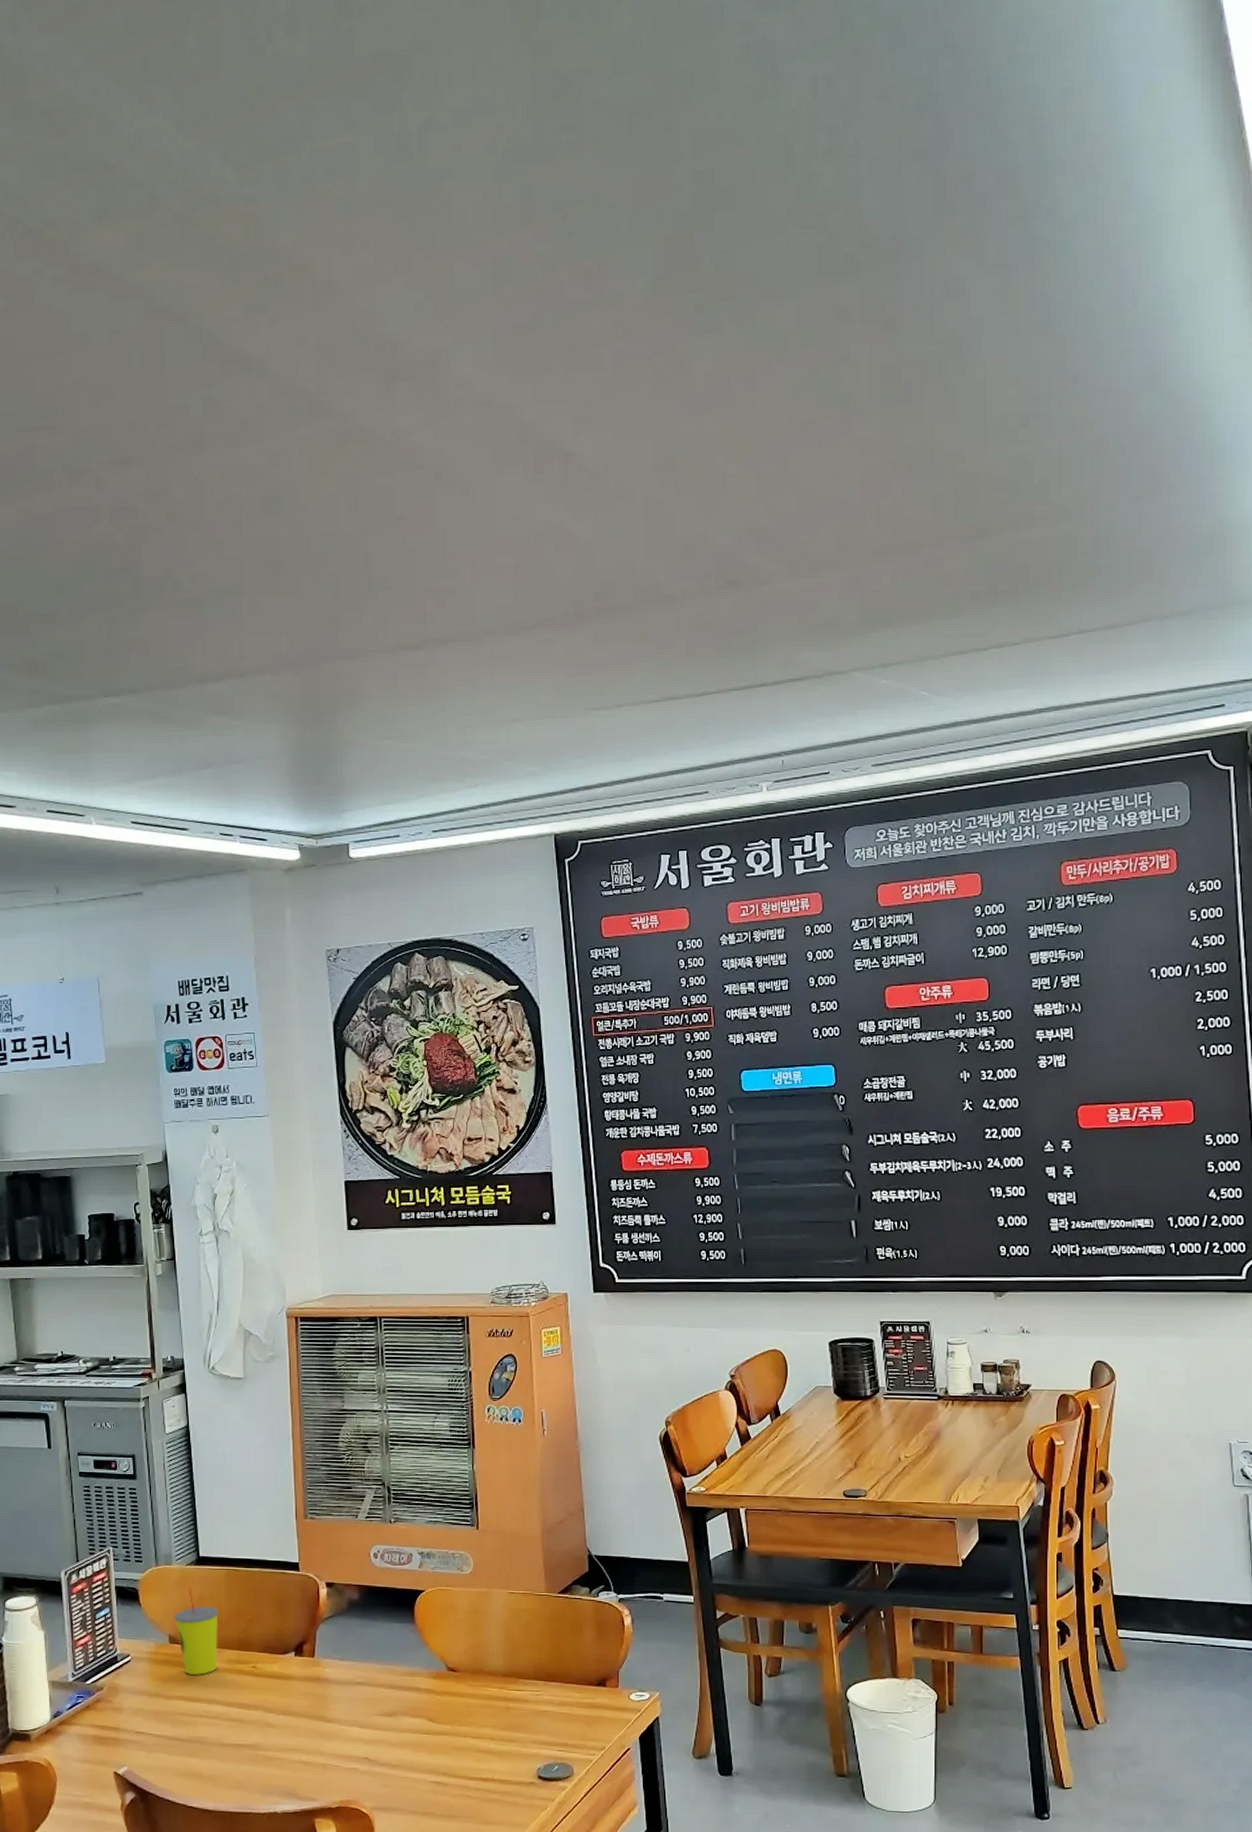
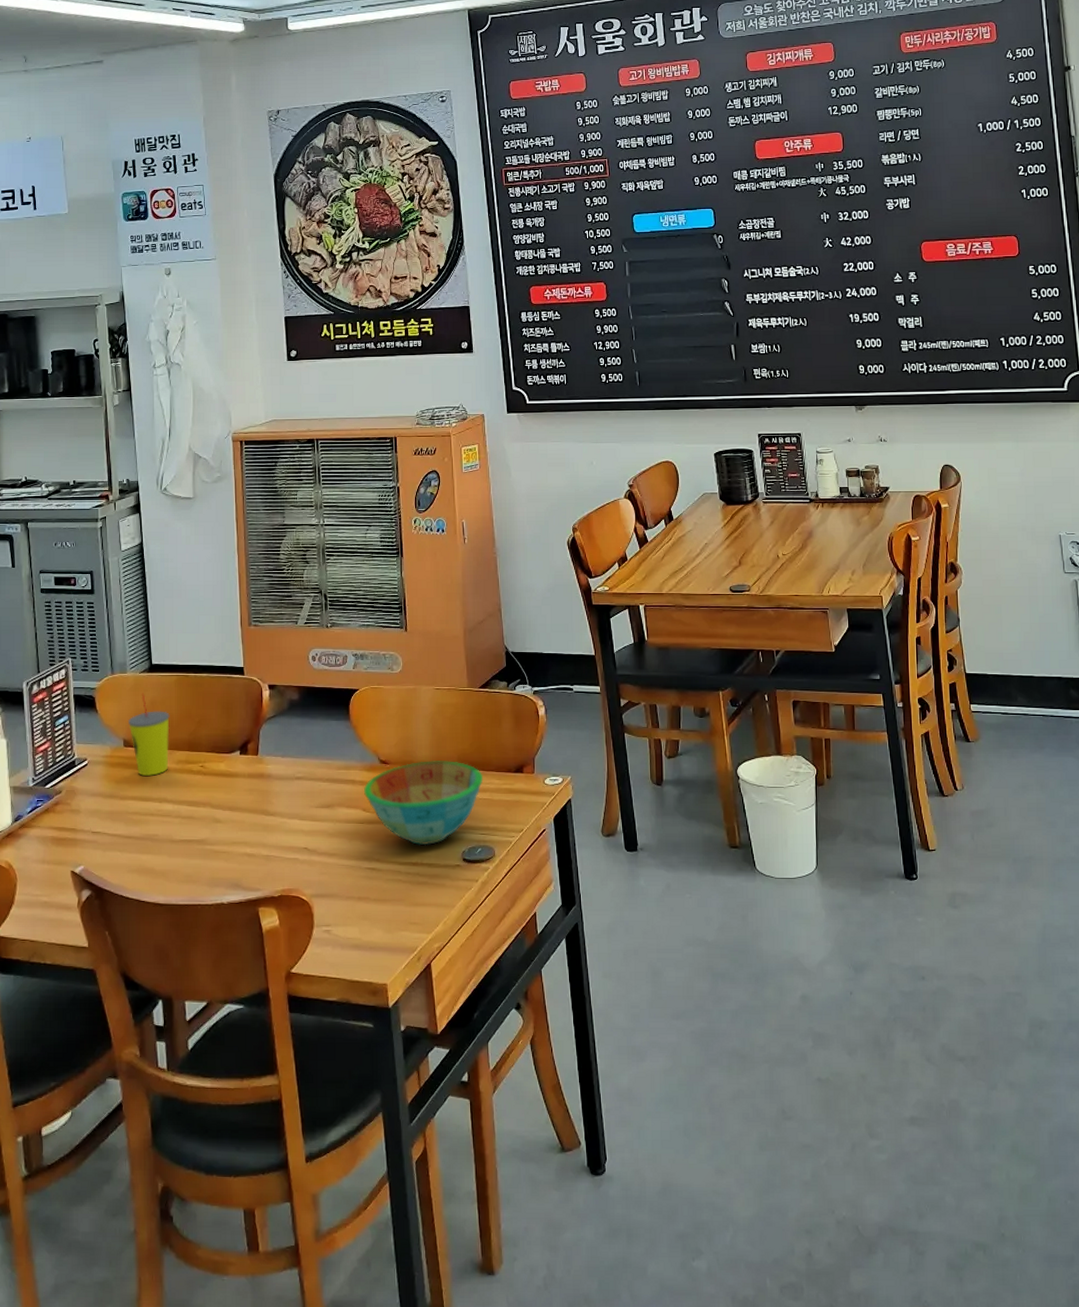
bowl: none [429,1670,562,1761] -> present [363,761,484,846]

